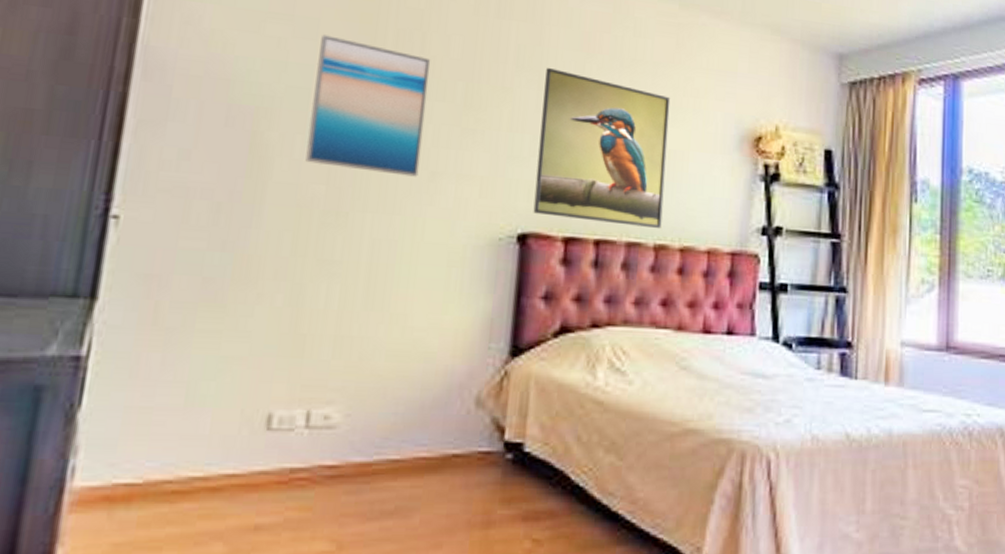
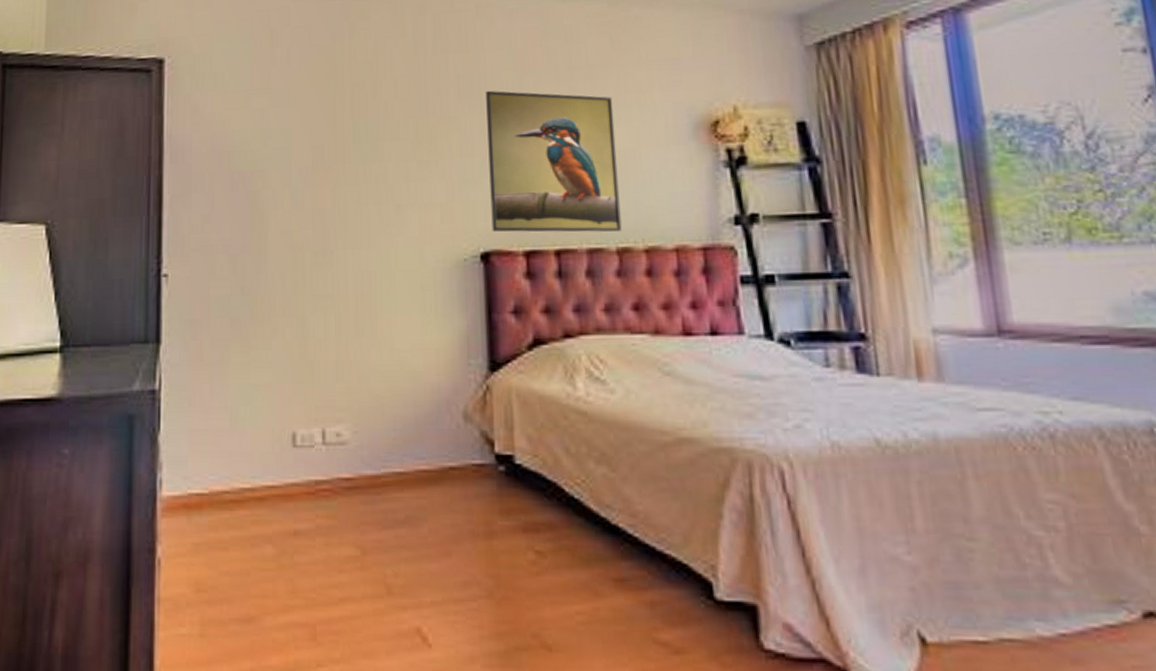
wall art: present [305,34,431,177] -> none [292,99,386,213]

